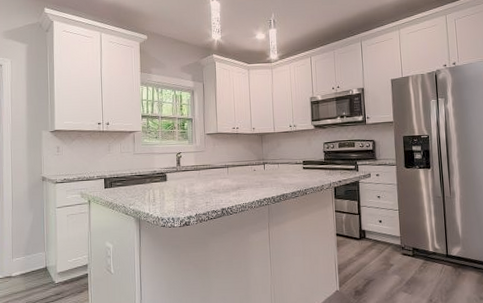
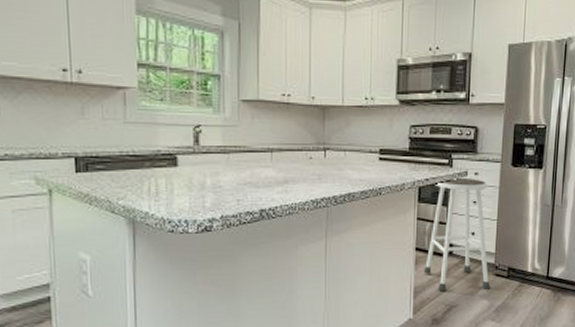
stool: none [344,178,400,268] -> present [423,177,491,291]

